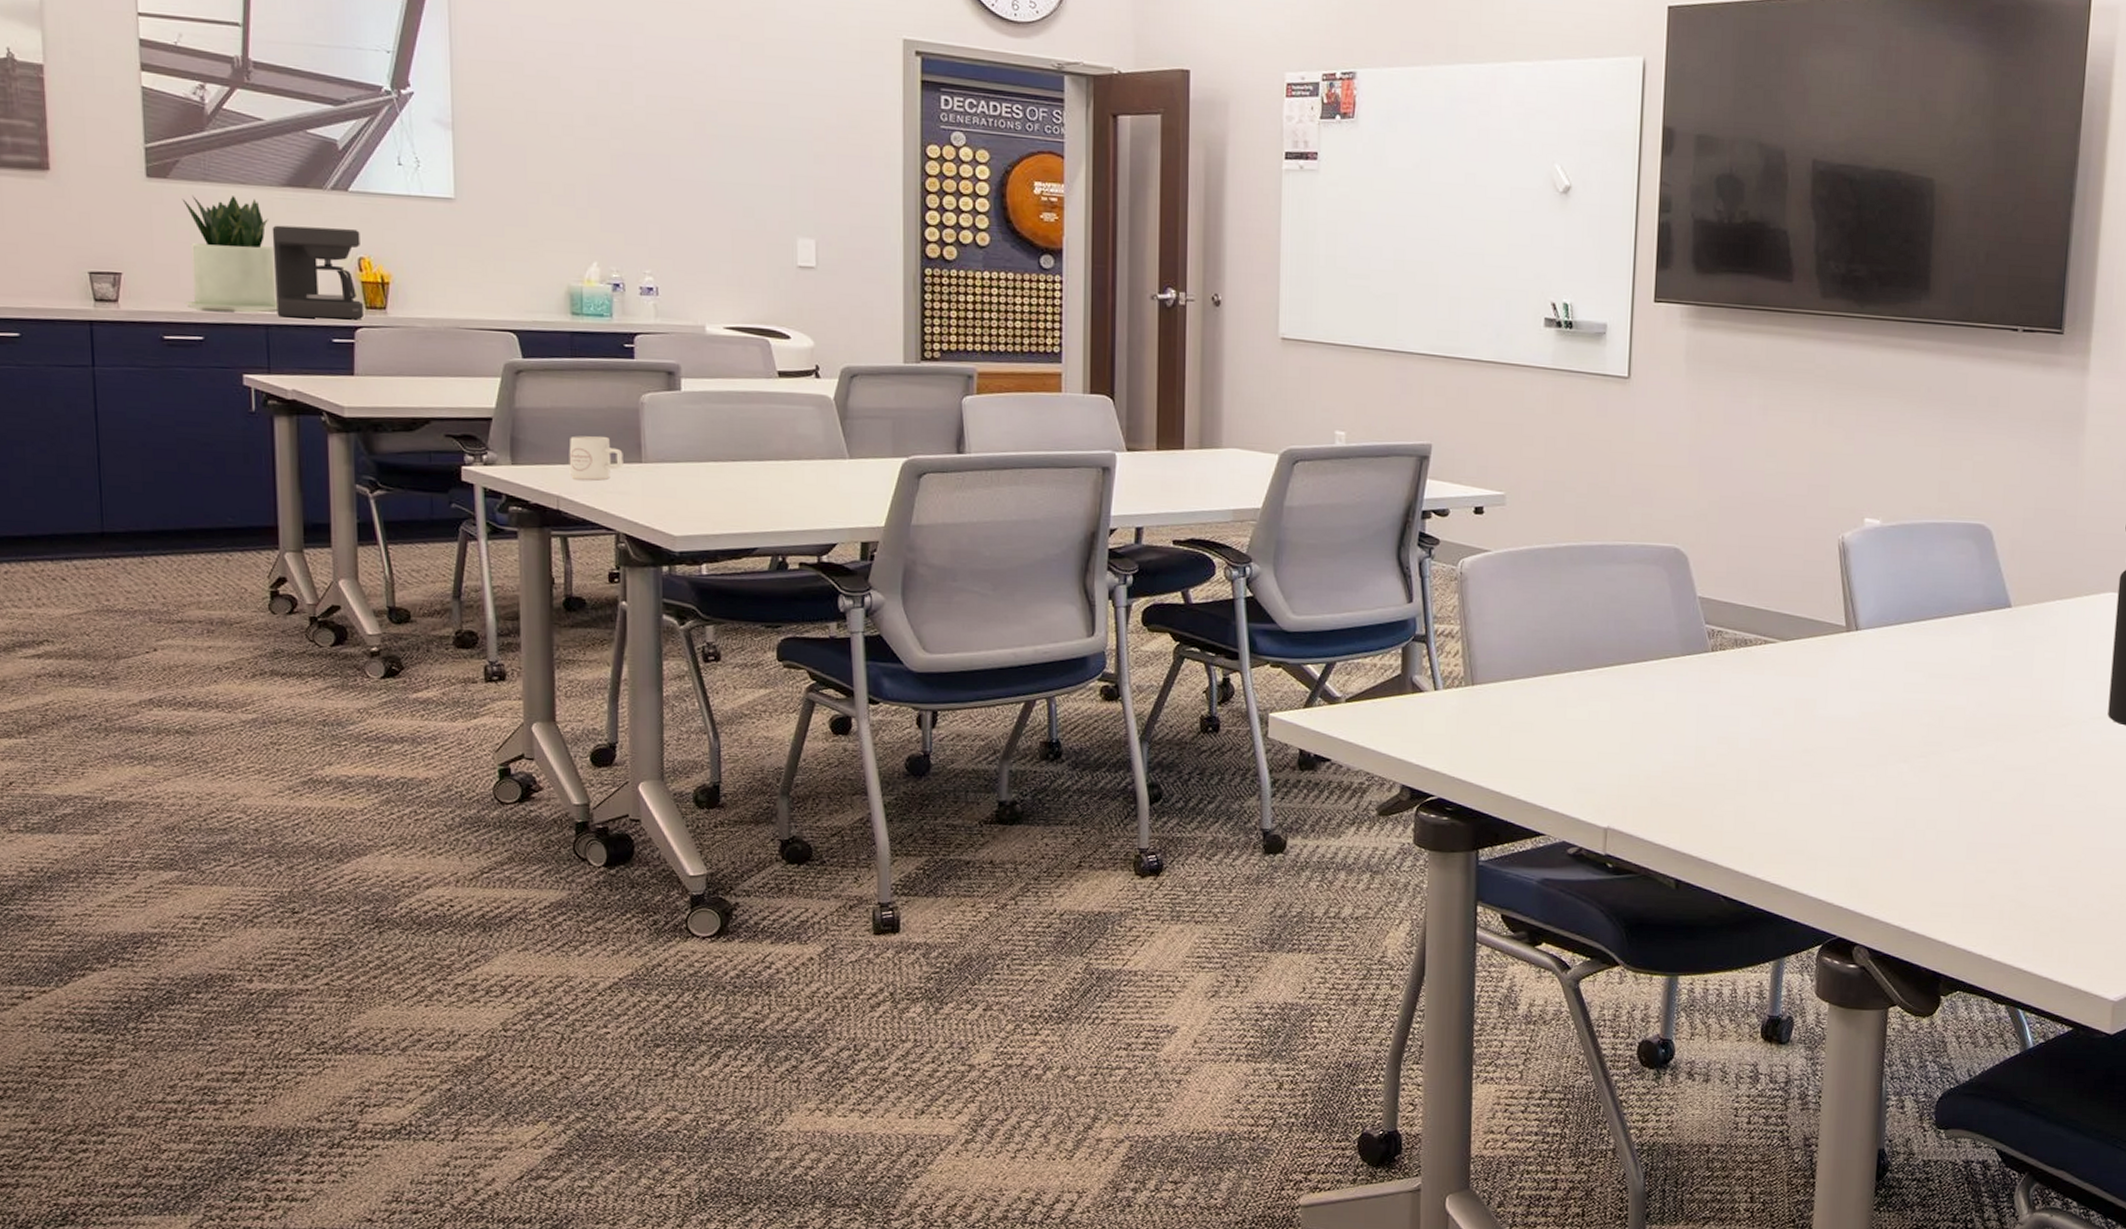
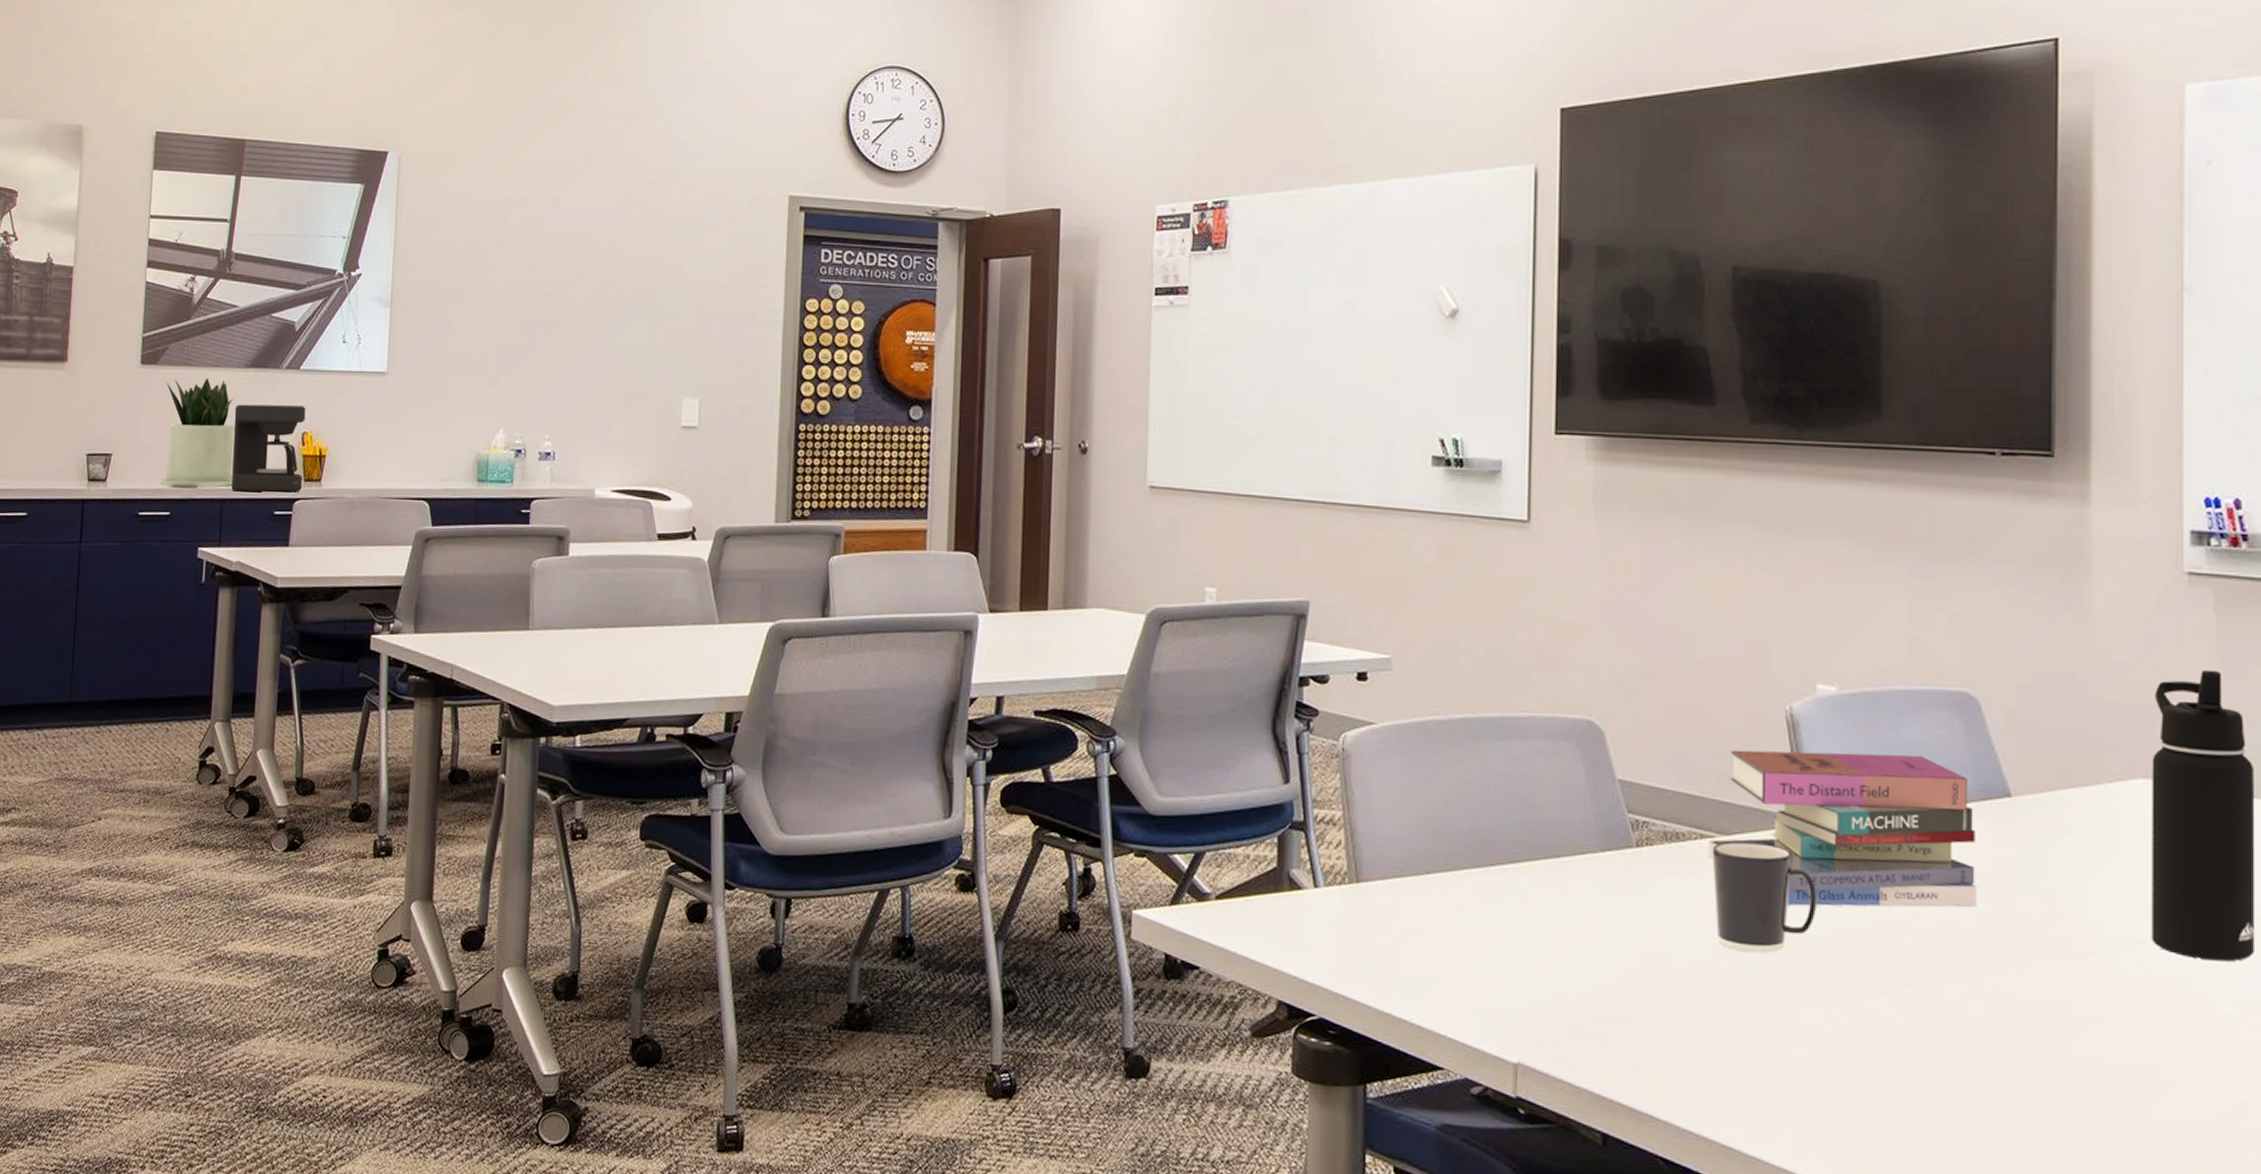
mug: present [569,436,623,482] -> none [464,603,513,650]
books: none [1770,571,1982,696] -> present [1709,749,1977,908]
mug: none [1773,646,1856,734] -> present [1712,841,1818,954]

